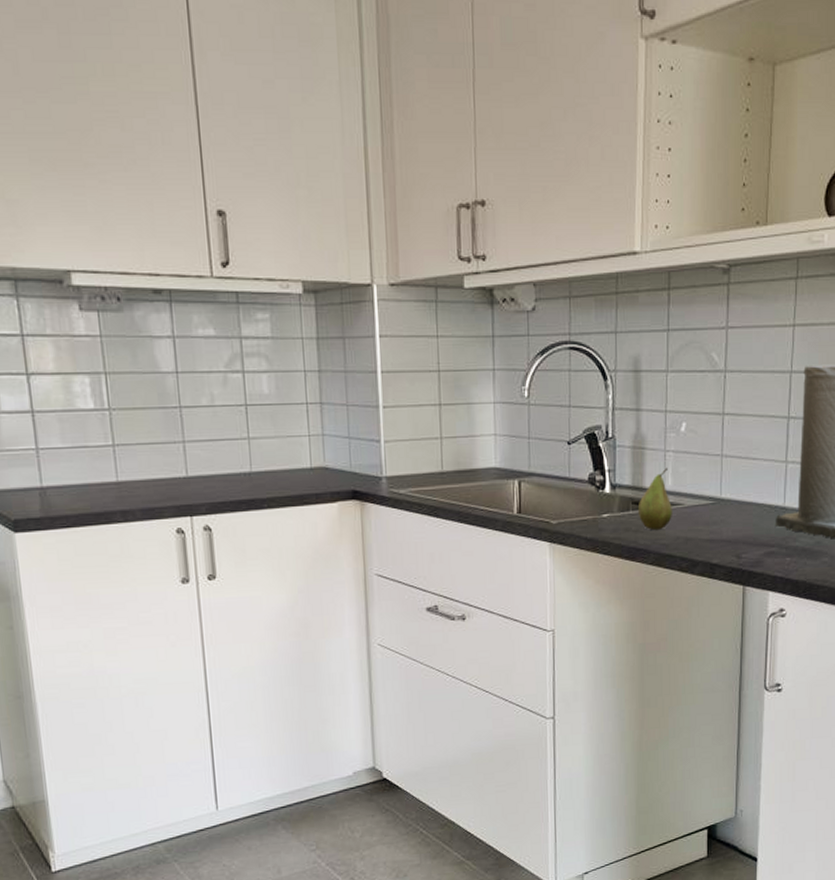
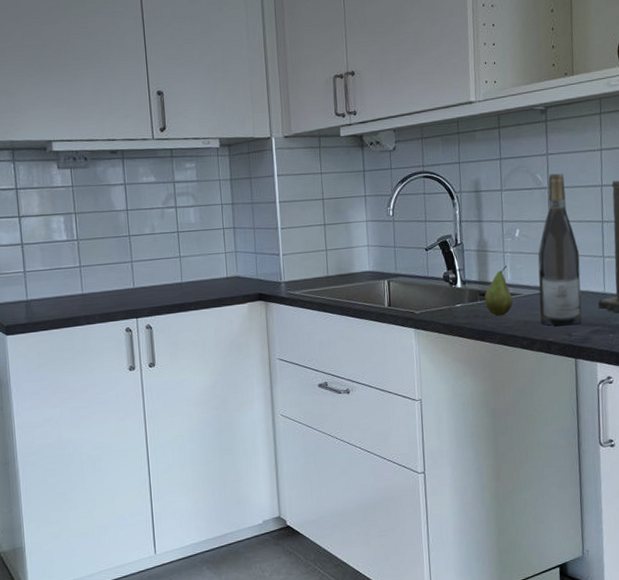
wine bottle: none [704,353,758,546] -> present [537,173,582,326]

